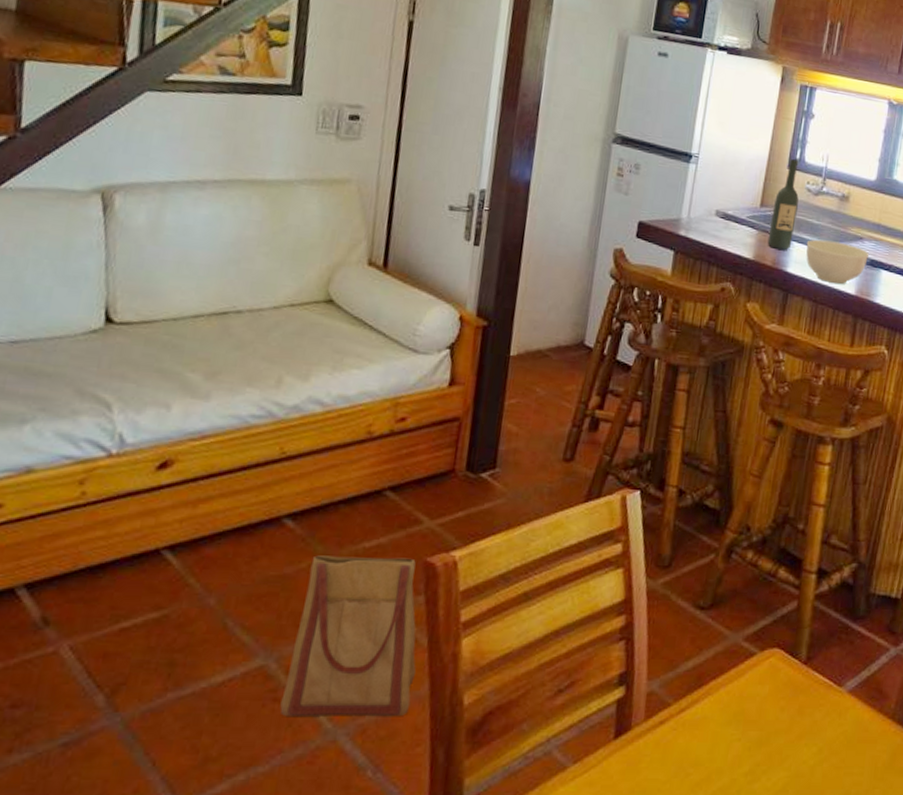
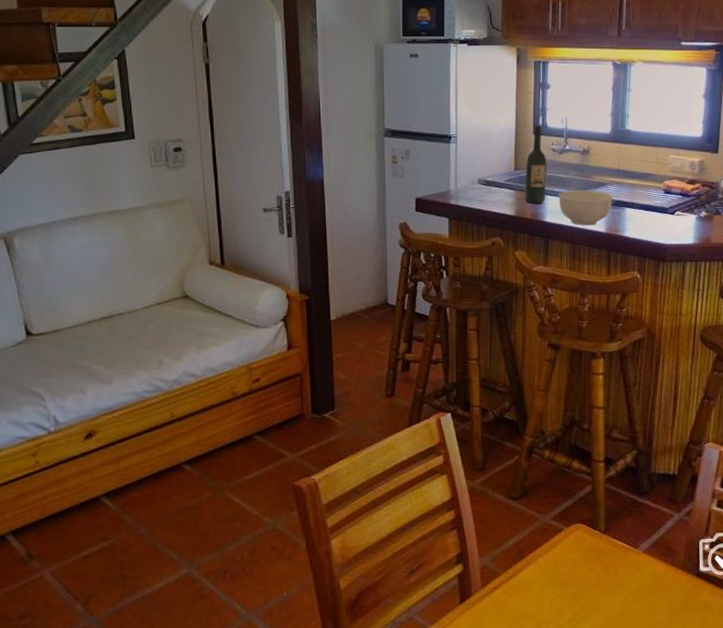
shopping bag: present [280,555,416,718] -> none [206,484,301,609]

